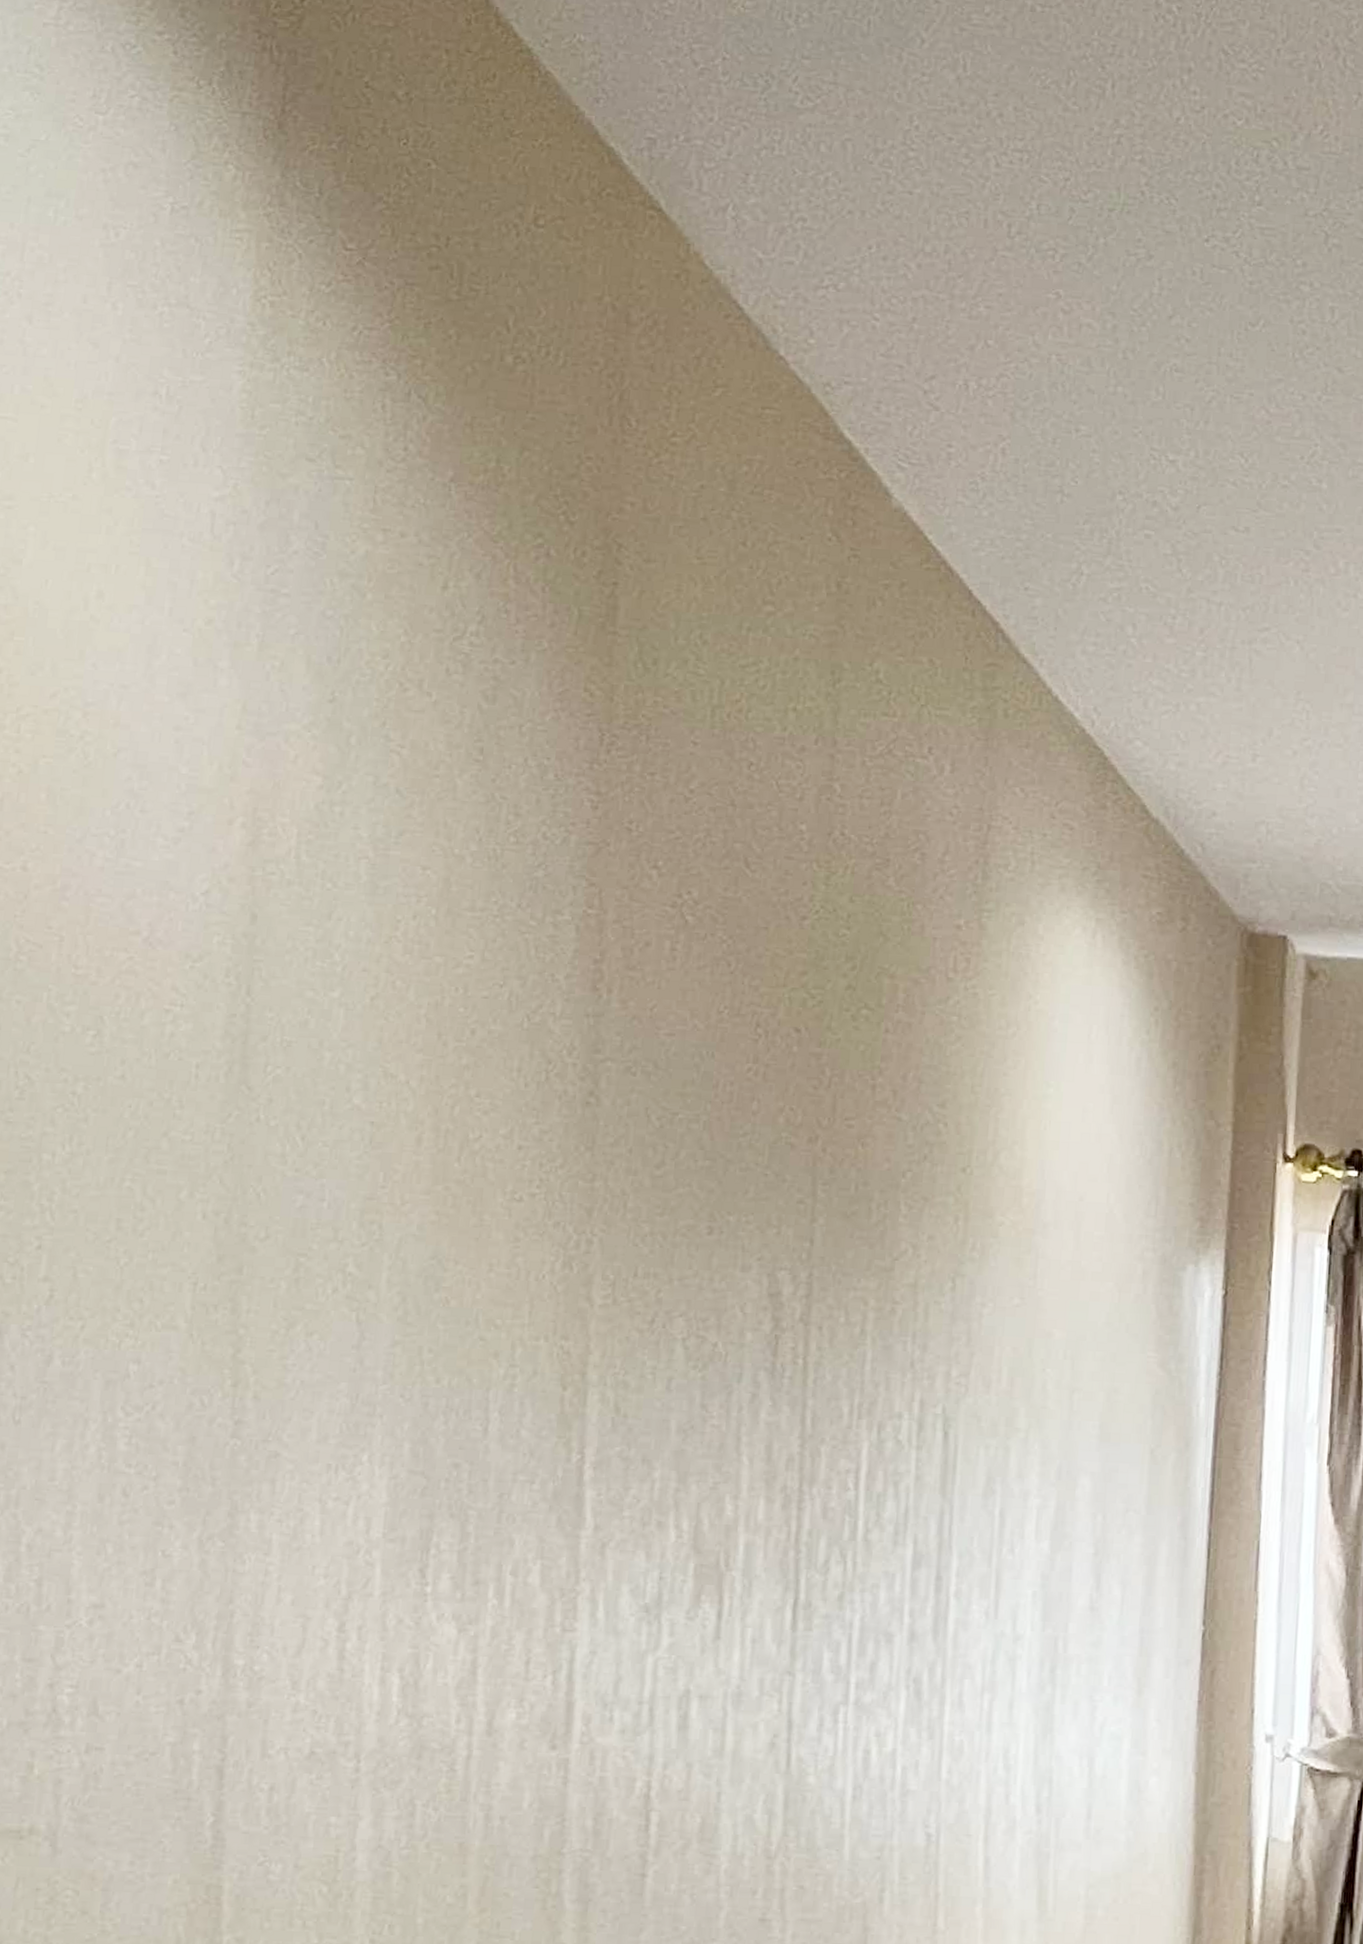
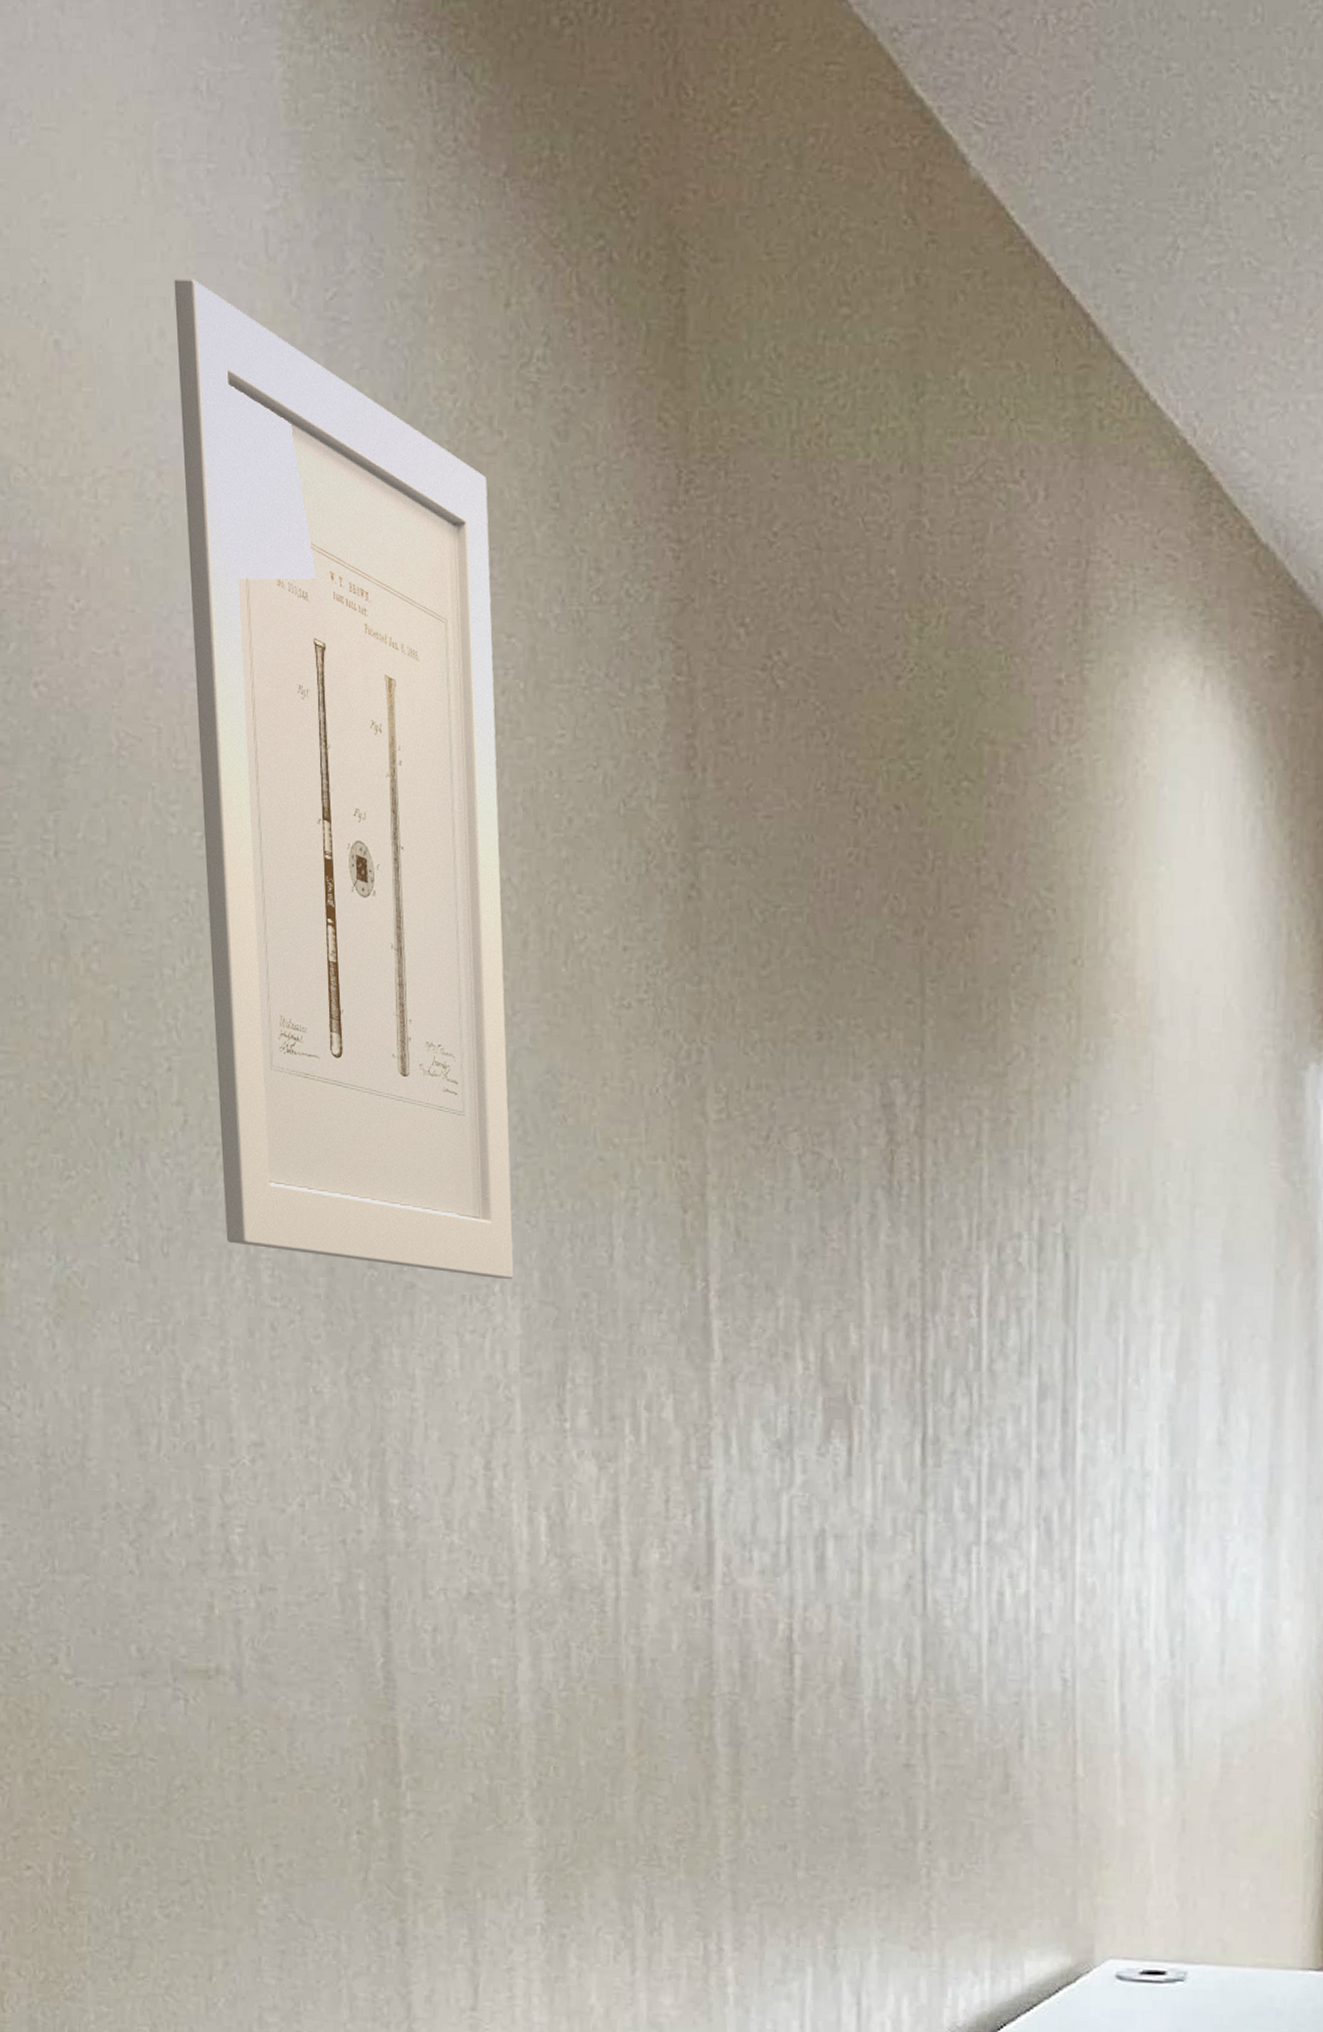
wall art: none [83,549,413,1450] -> present [174,278,514,1279]

